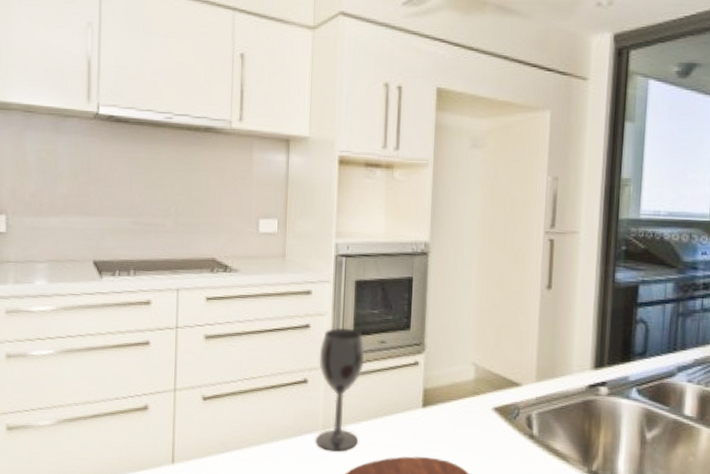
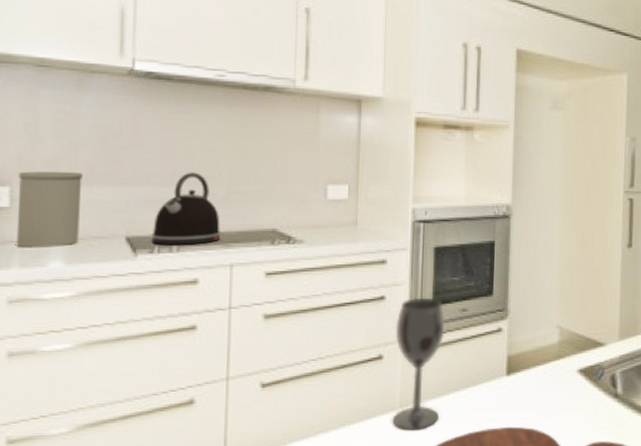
canister: none [11,202,61,268] -> present [16,171,84,249]
kettle: none [112,205,170,271] -> present [150,172,221,246]

